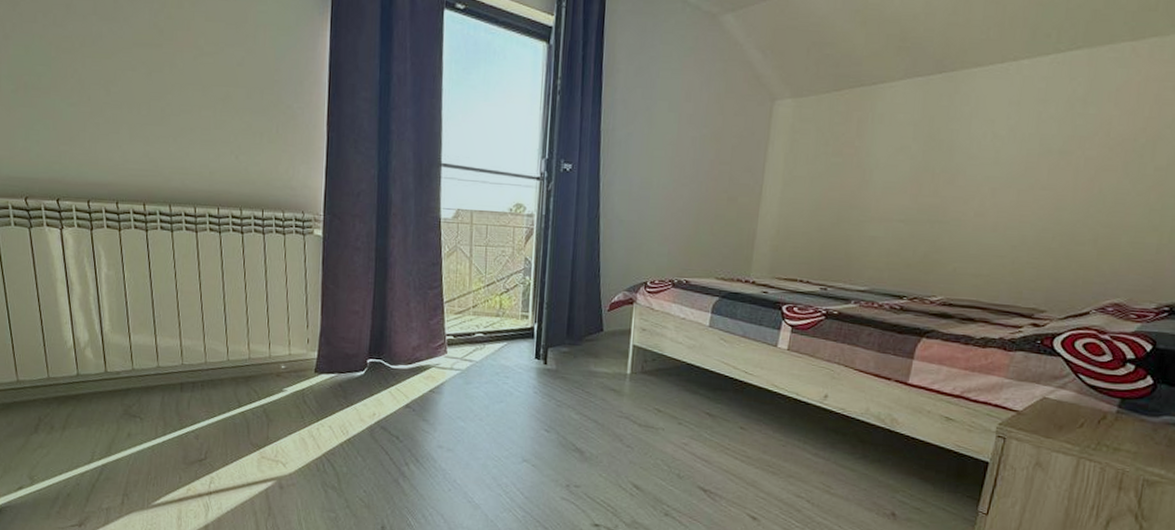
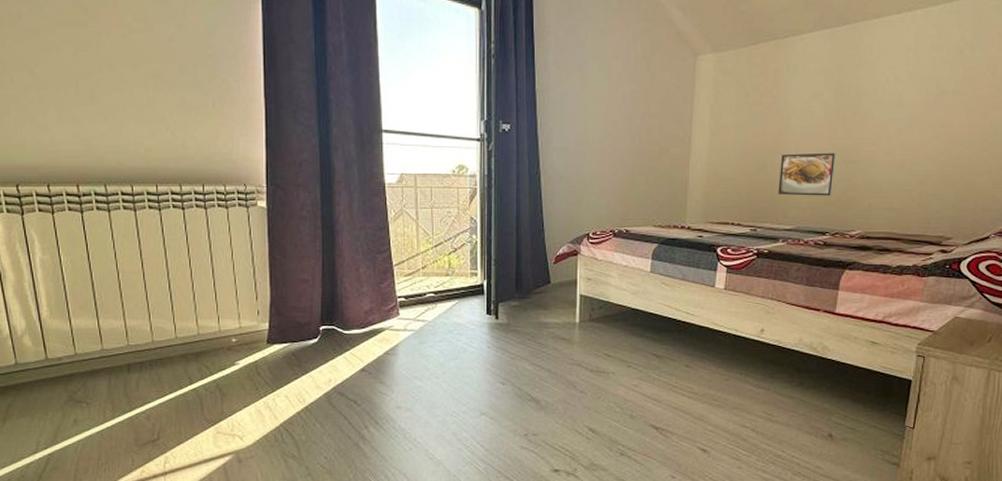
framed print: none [853,209,921,258] -> present [778,152,836,196]

